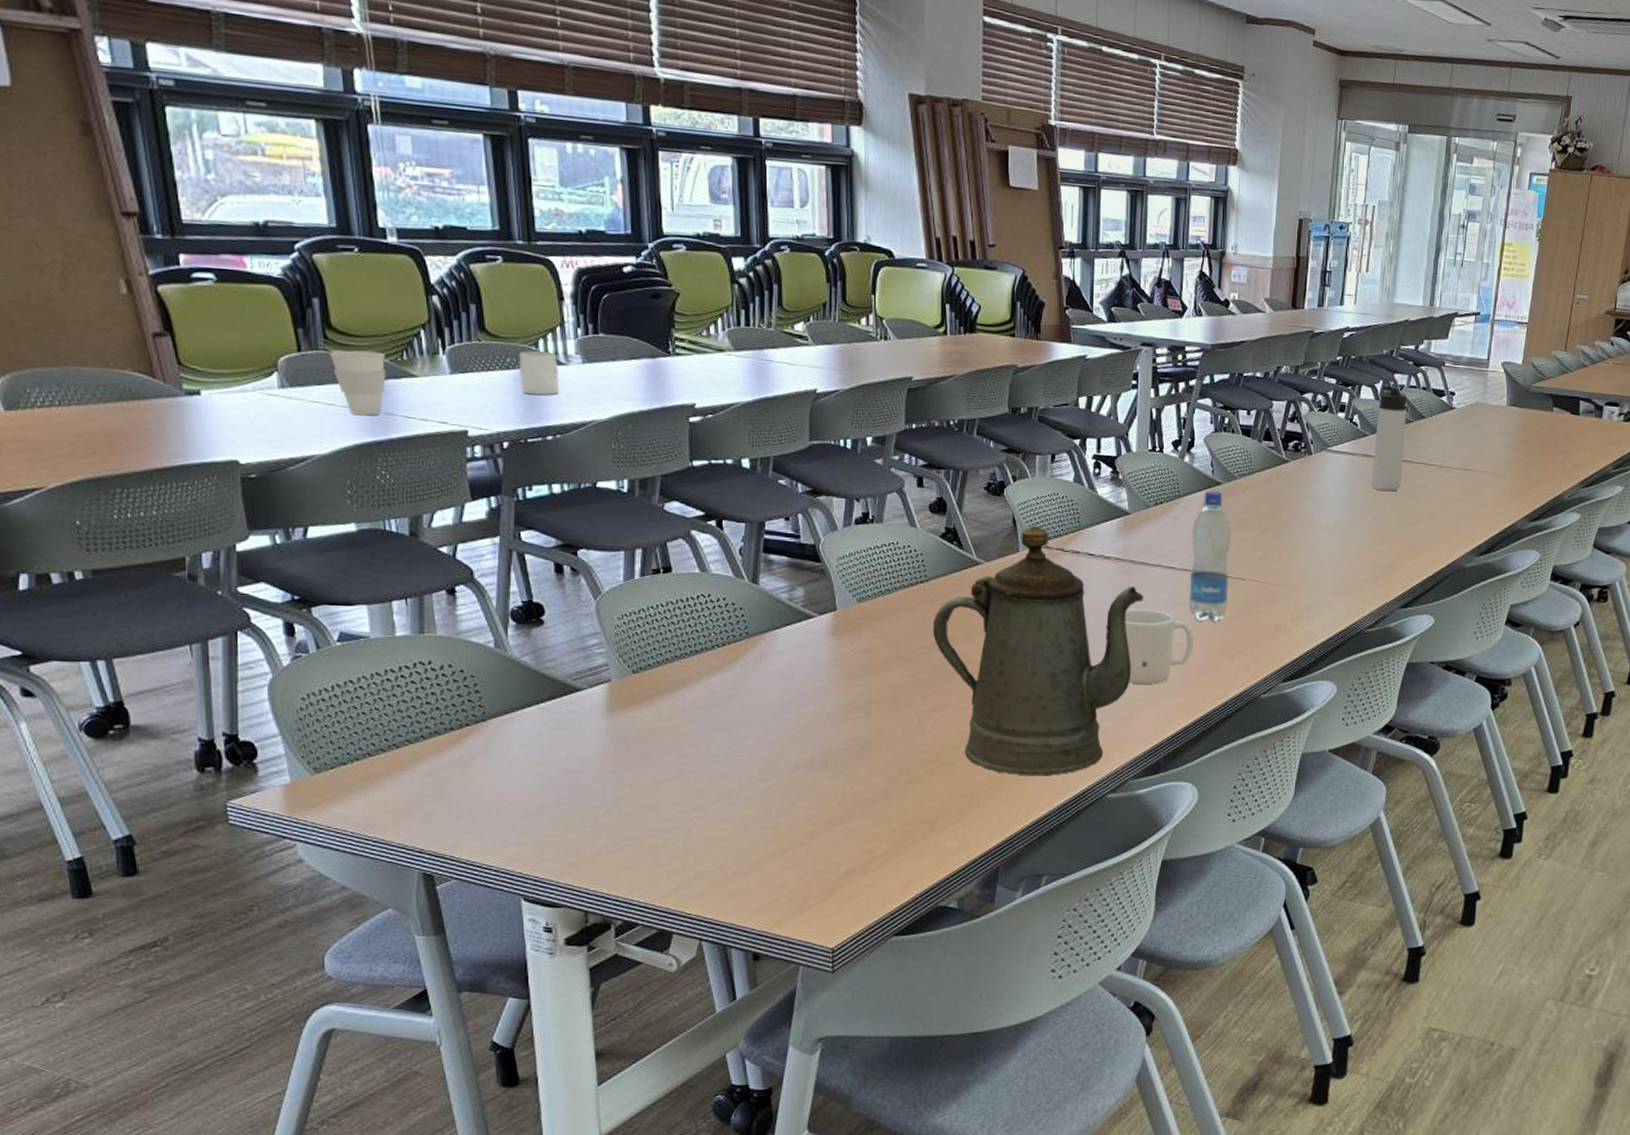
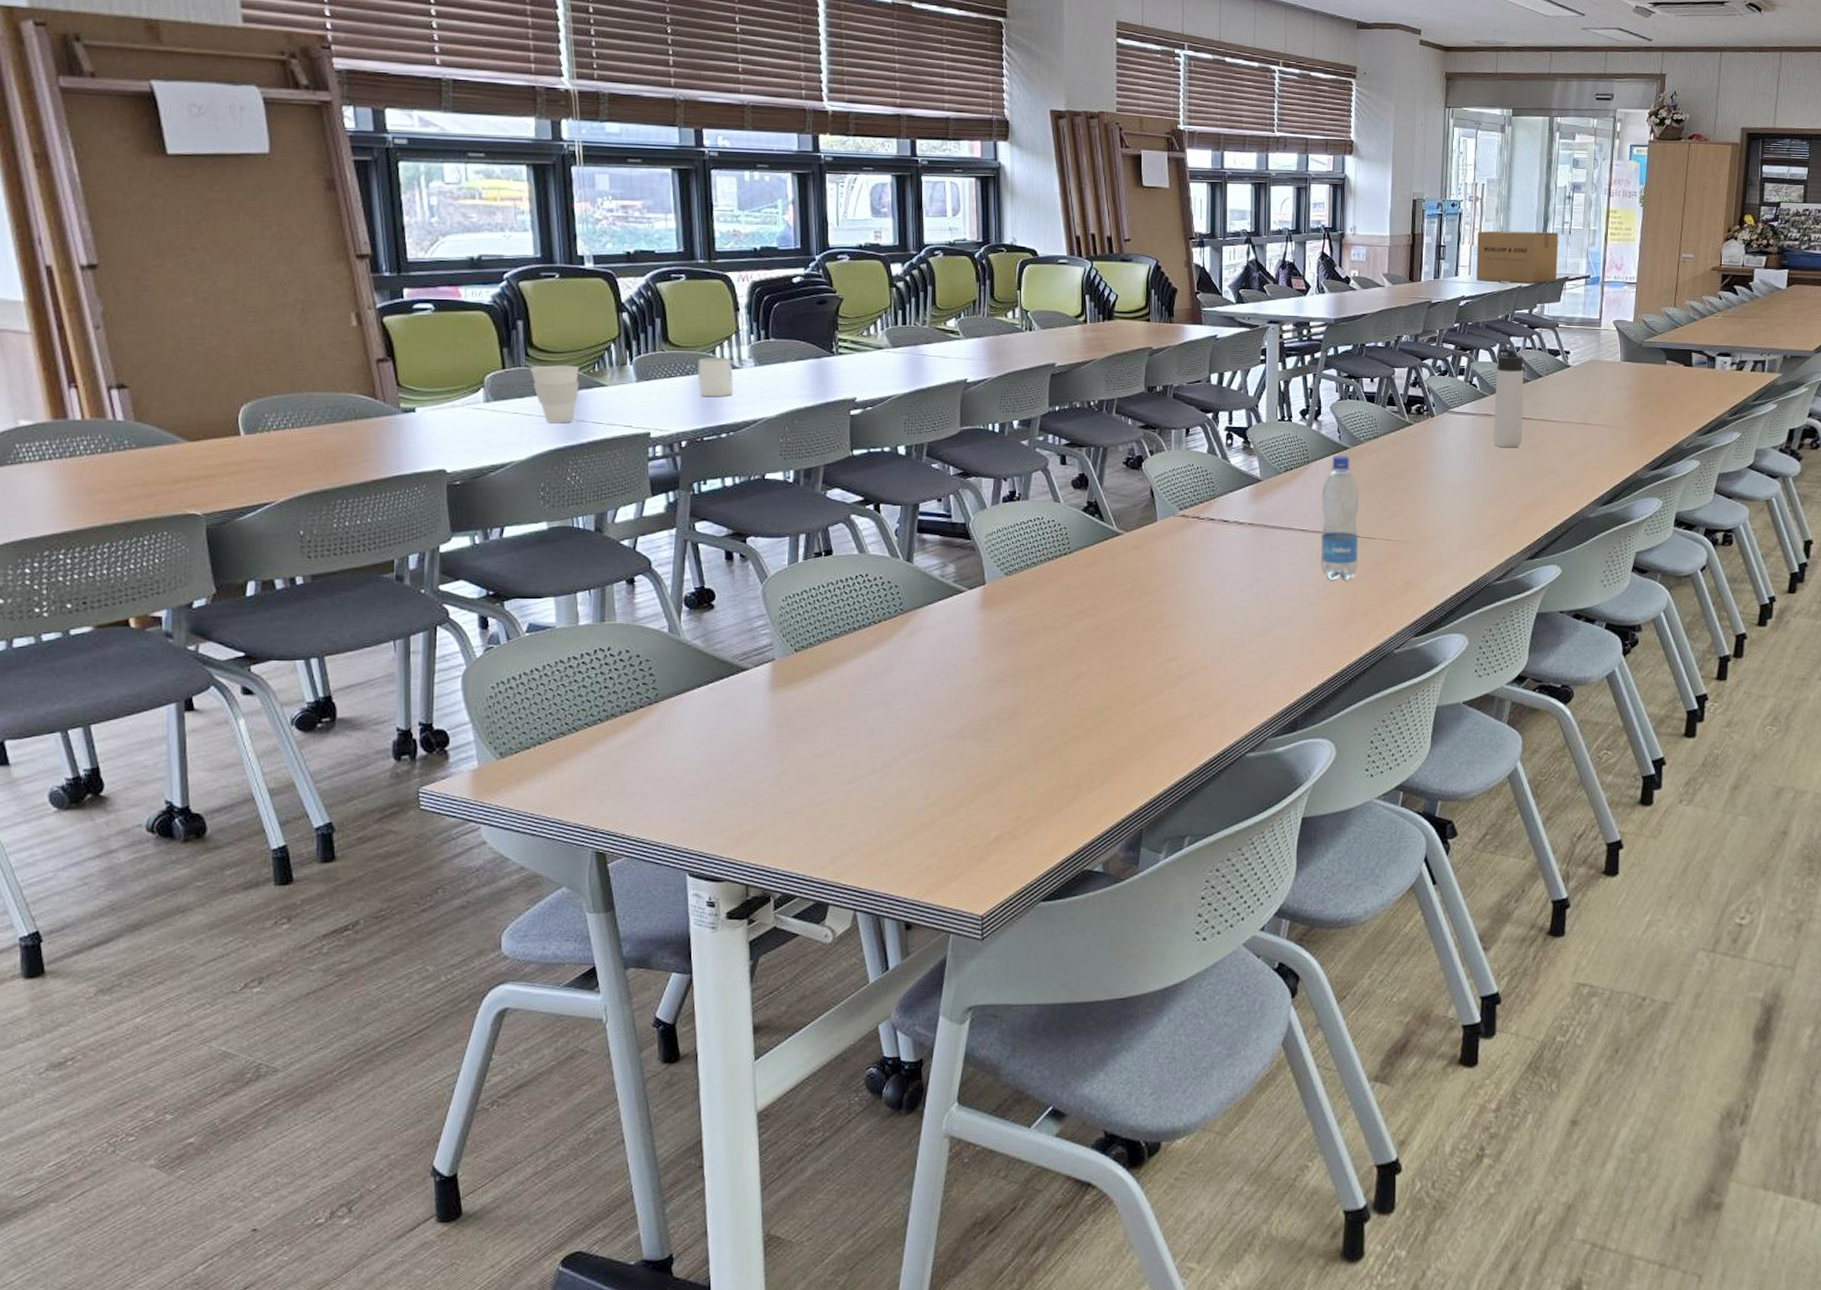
coffee pot: present [932,526,1144,776] -> none [1075,496,1277,738]
mug: present [1124,608,1194,684] -> none [1259,571,1327,644]
box: none [1362,258,1450,319] -> present [1476,230,1559,284]

